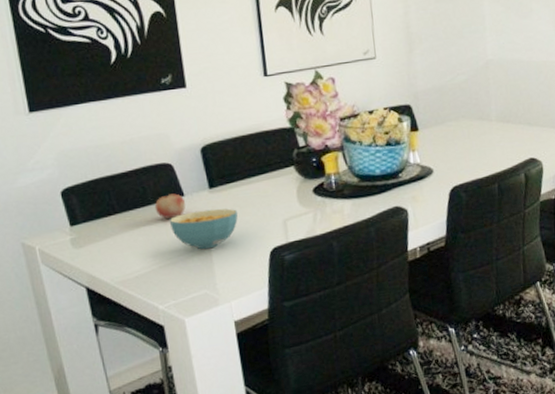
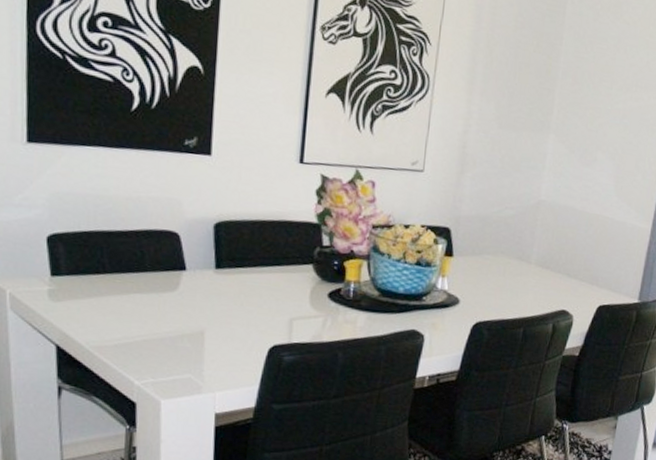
fruit: present [154,193,186,219] -> none [150,265,187,292]
cereal bowl: present [169,208,238,250] -> none [163,289,241,332]

